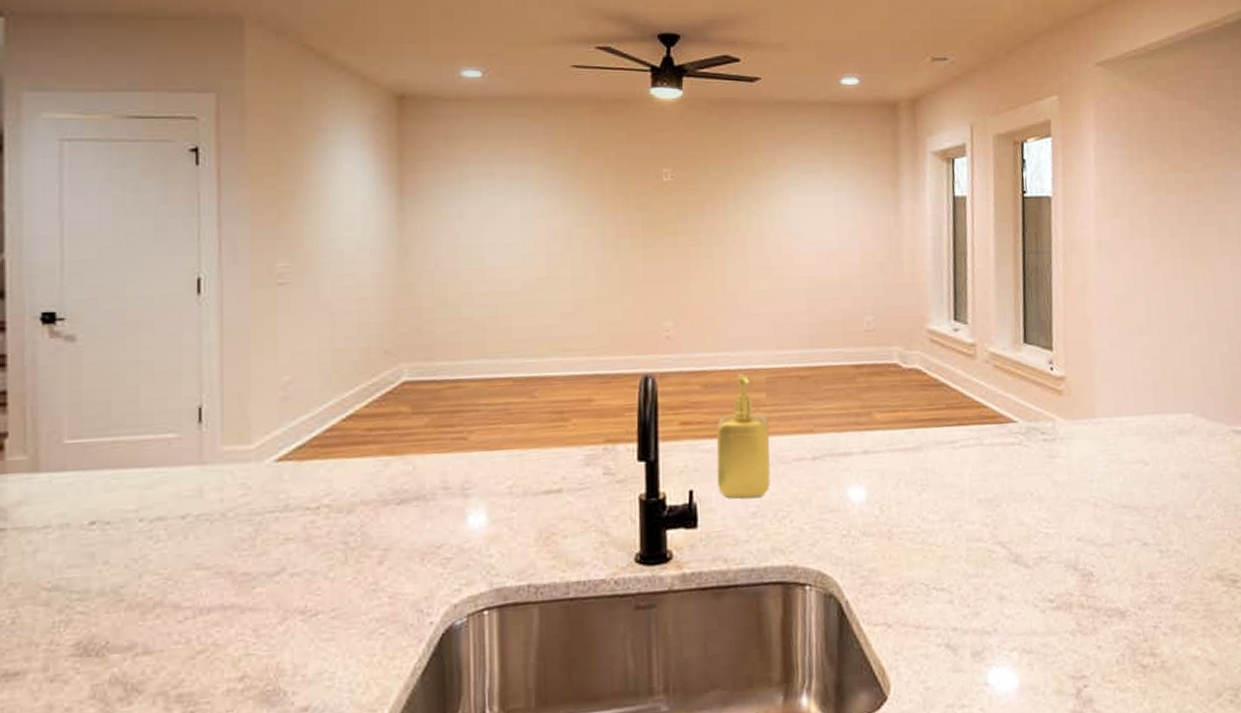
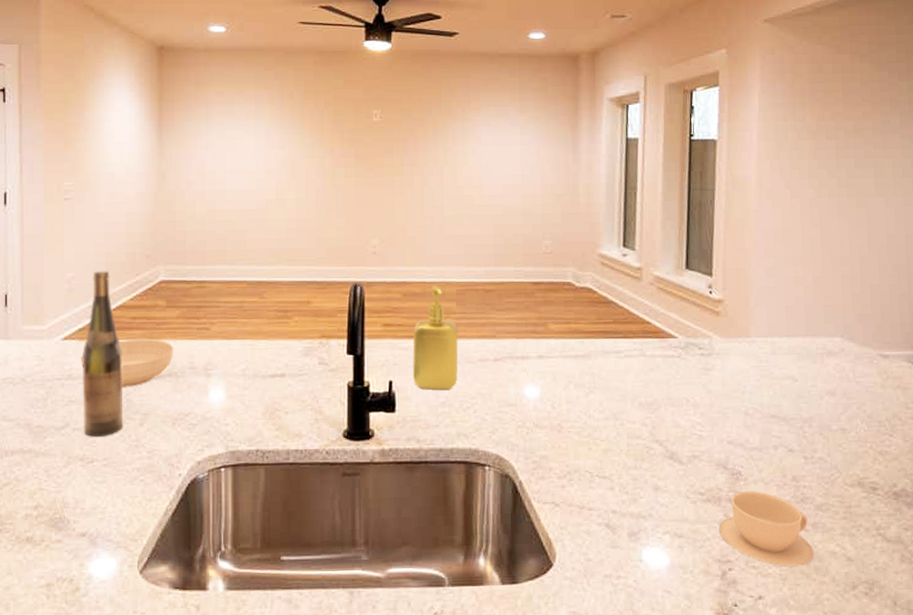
bowl: none [301,455,422,517] -> present [81,339,174,387]
wine bottle: none [303,371,358,583] -> present [82,270,124,437]
teacup: none [1071,593,1175,678] -> present [718,491,814,567]

